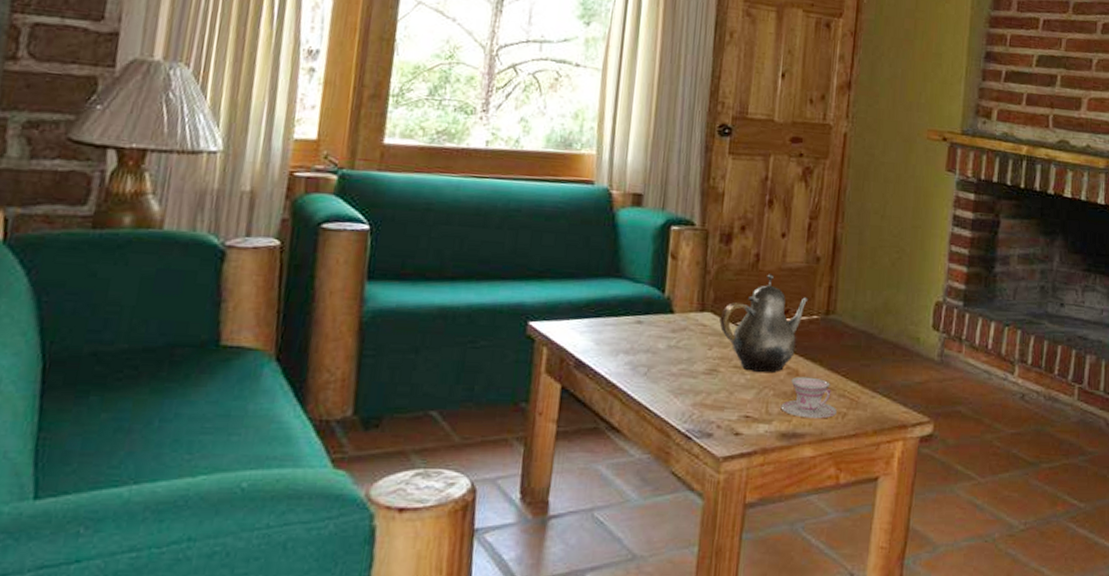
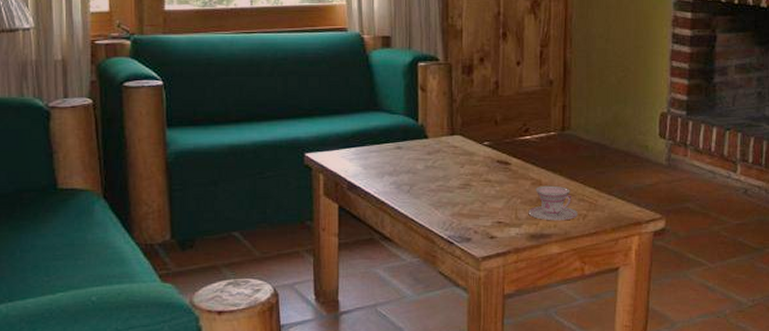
teapot: present [719,274,809,372] -> none [468,98,545,184]

